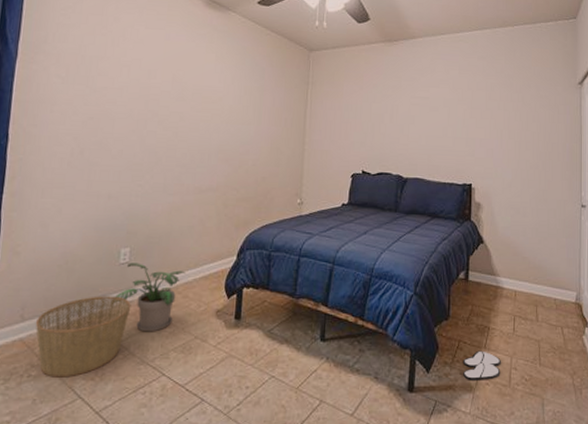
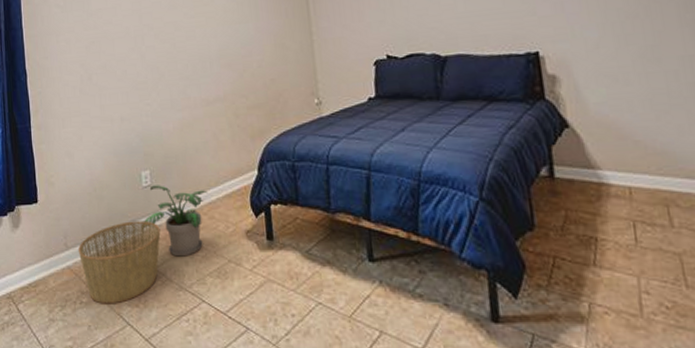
slippers: present [462,350,501,380] -> none [563,269,625,308]

